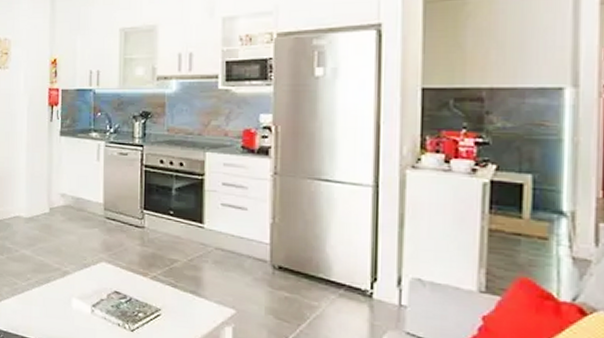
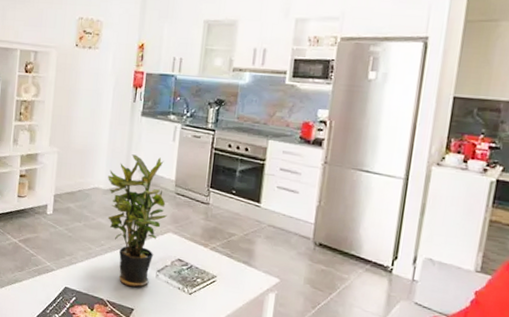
potted plant: none [29,178,98,326] -> present [107,154,167,288]

